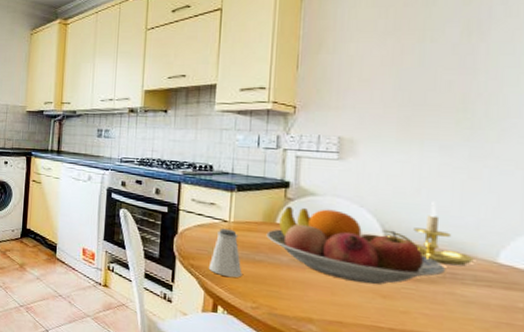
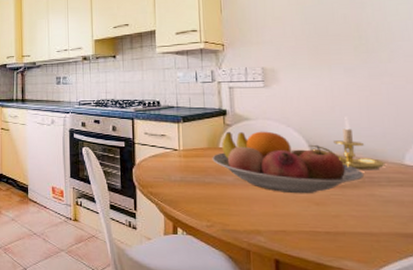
saltshaker: present [208,228,242,278] -> none [165,157,196,201]

